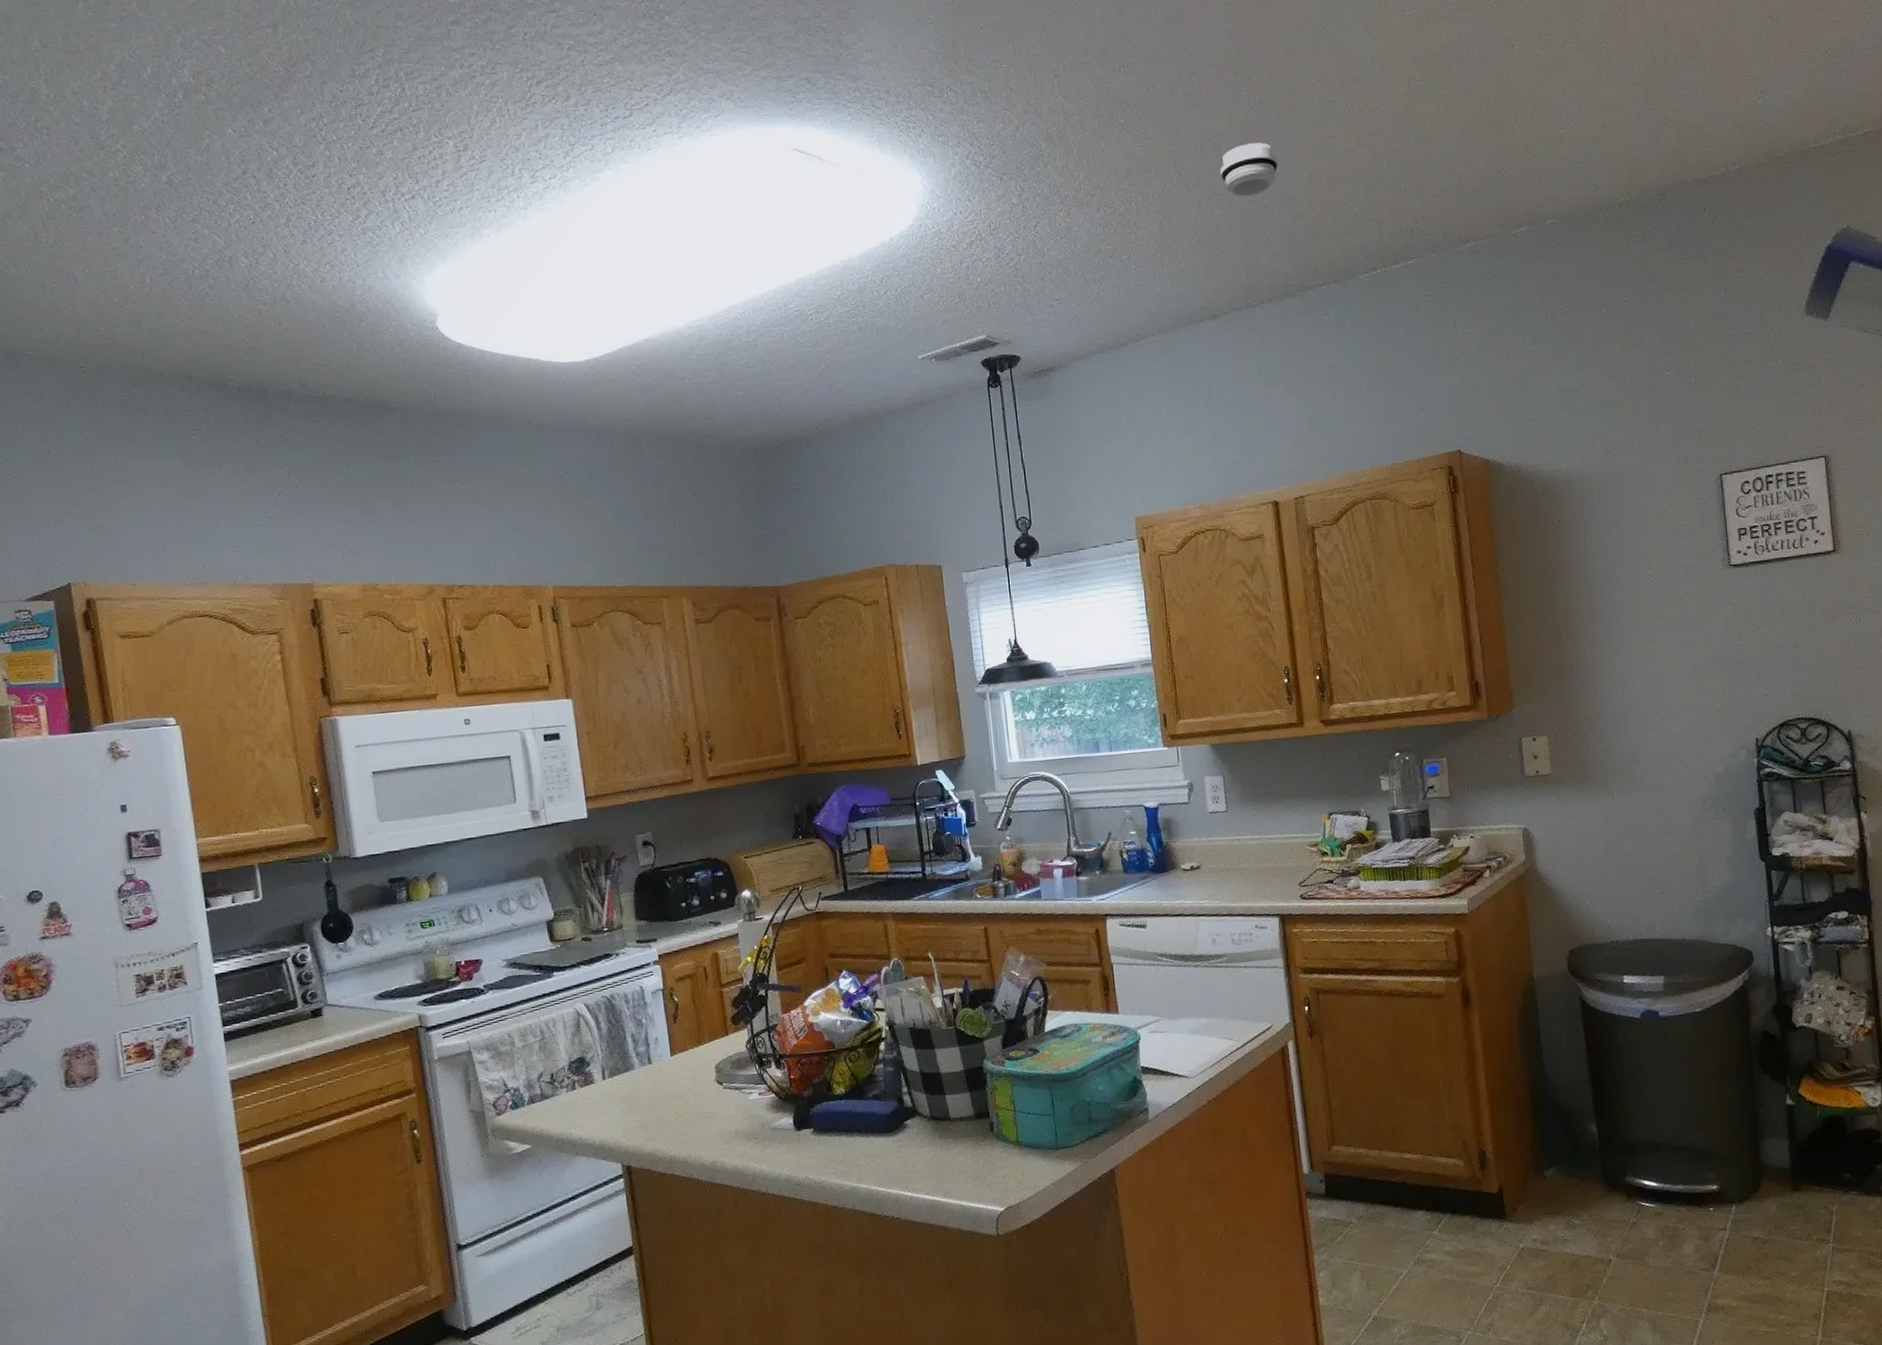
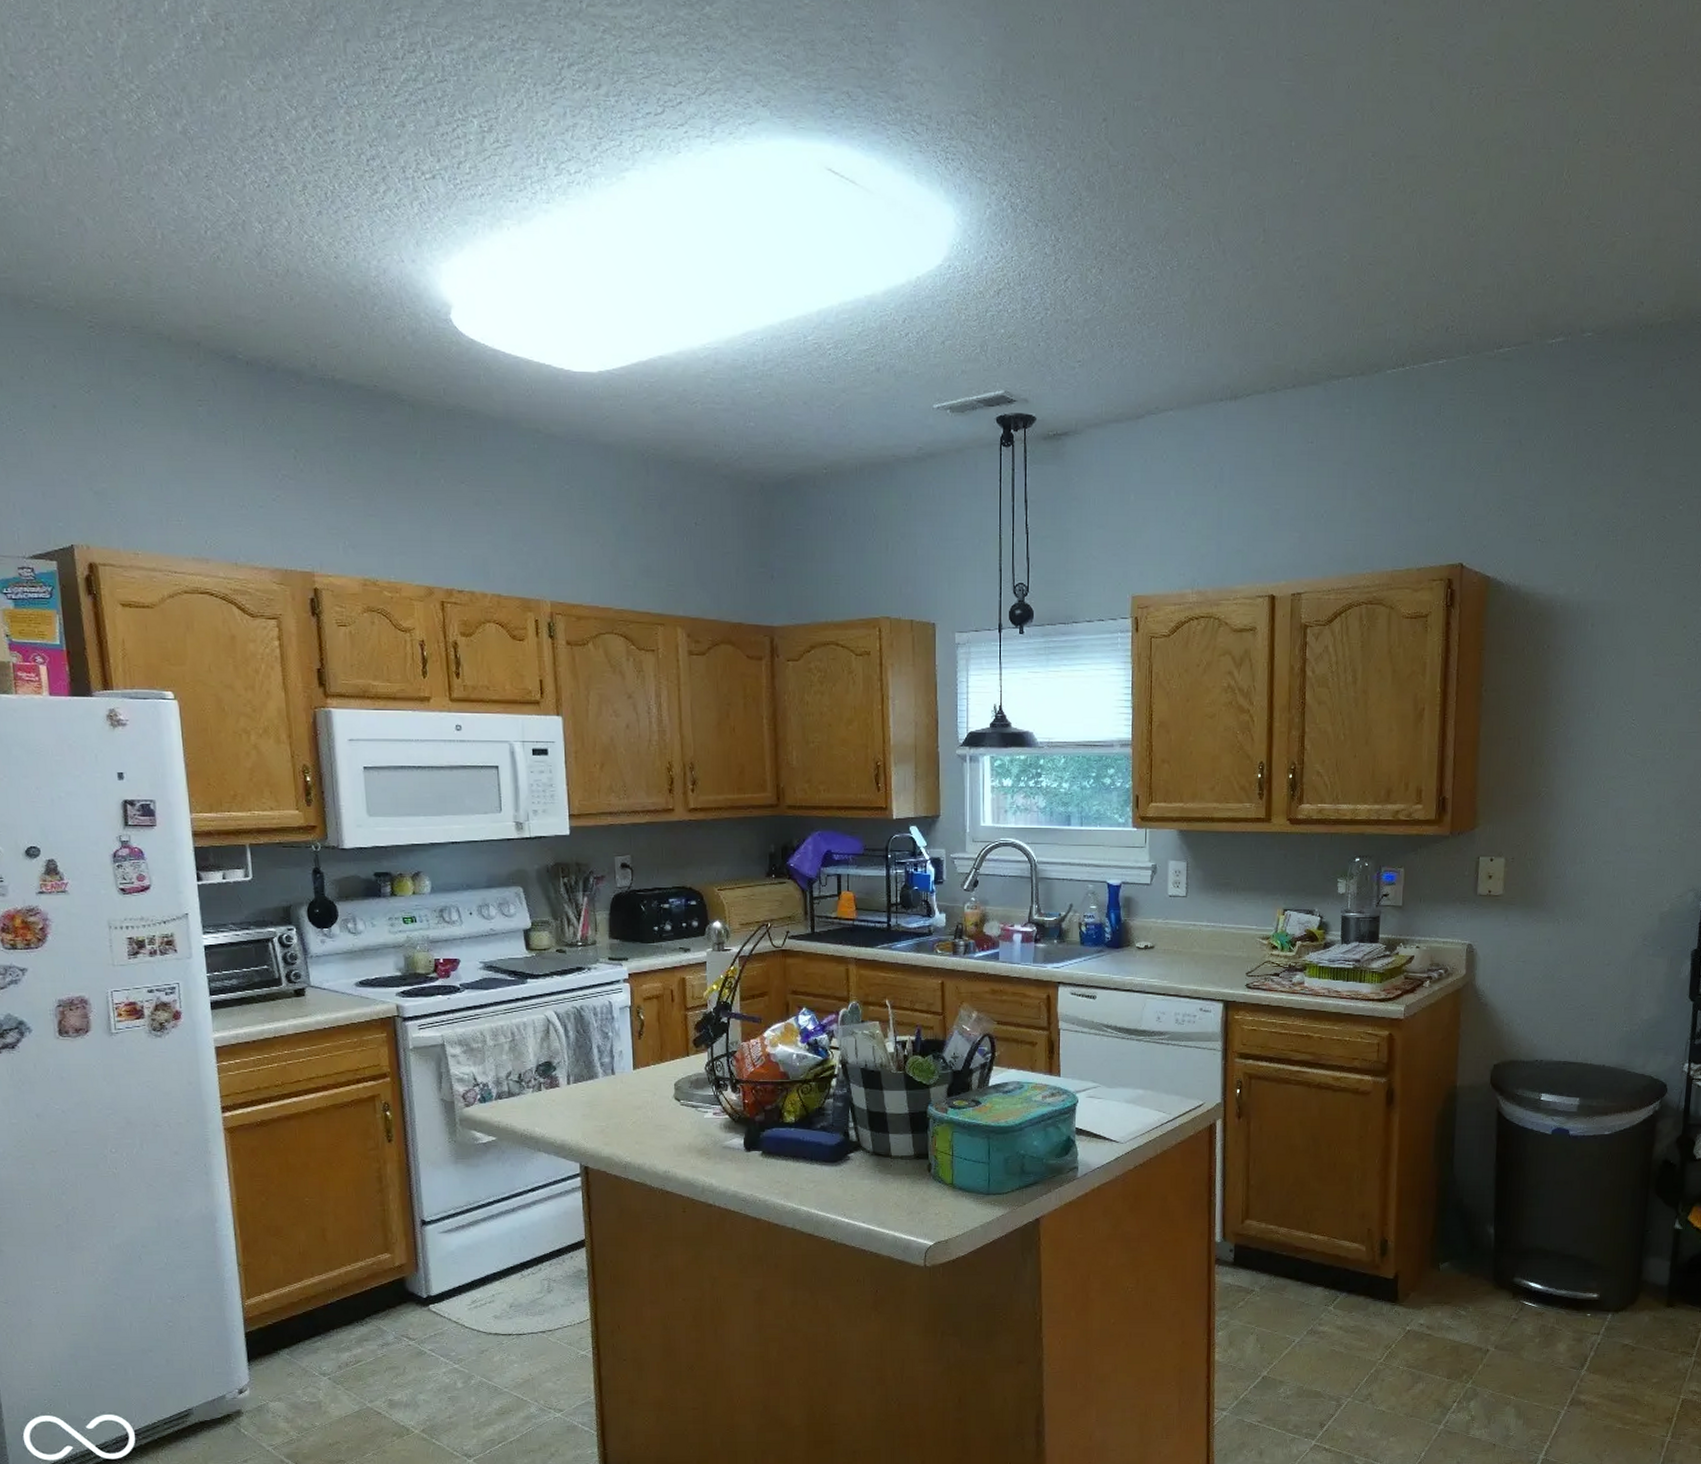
smoke detector: present [1220,142,1279,197] -> none [1260,216,1321,273]

